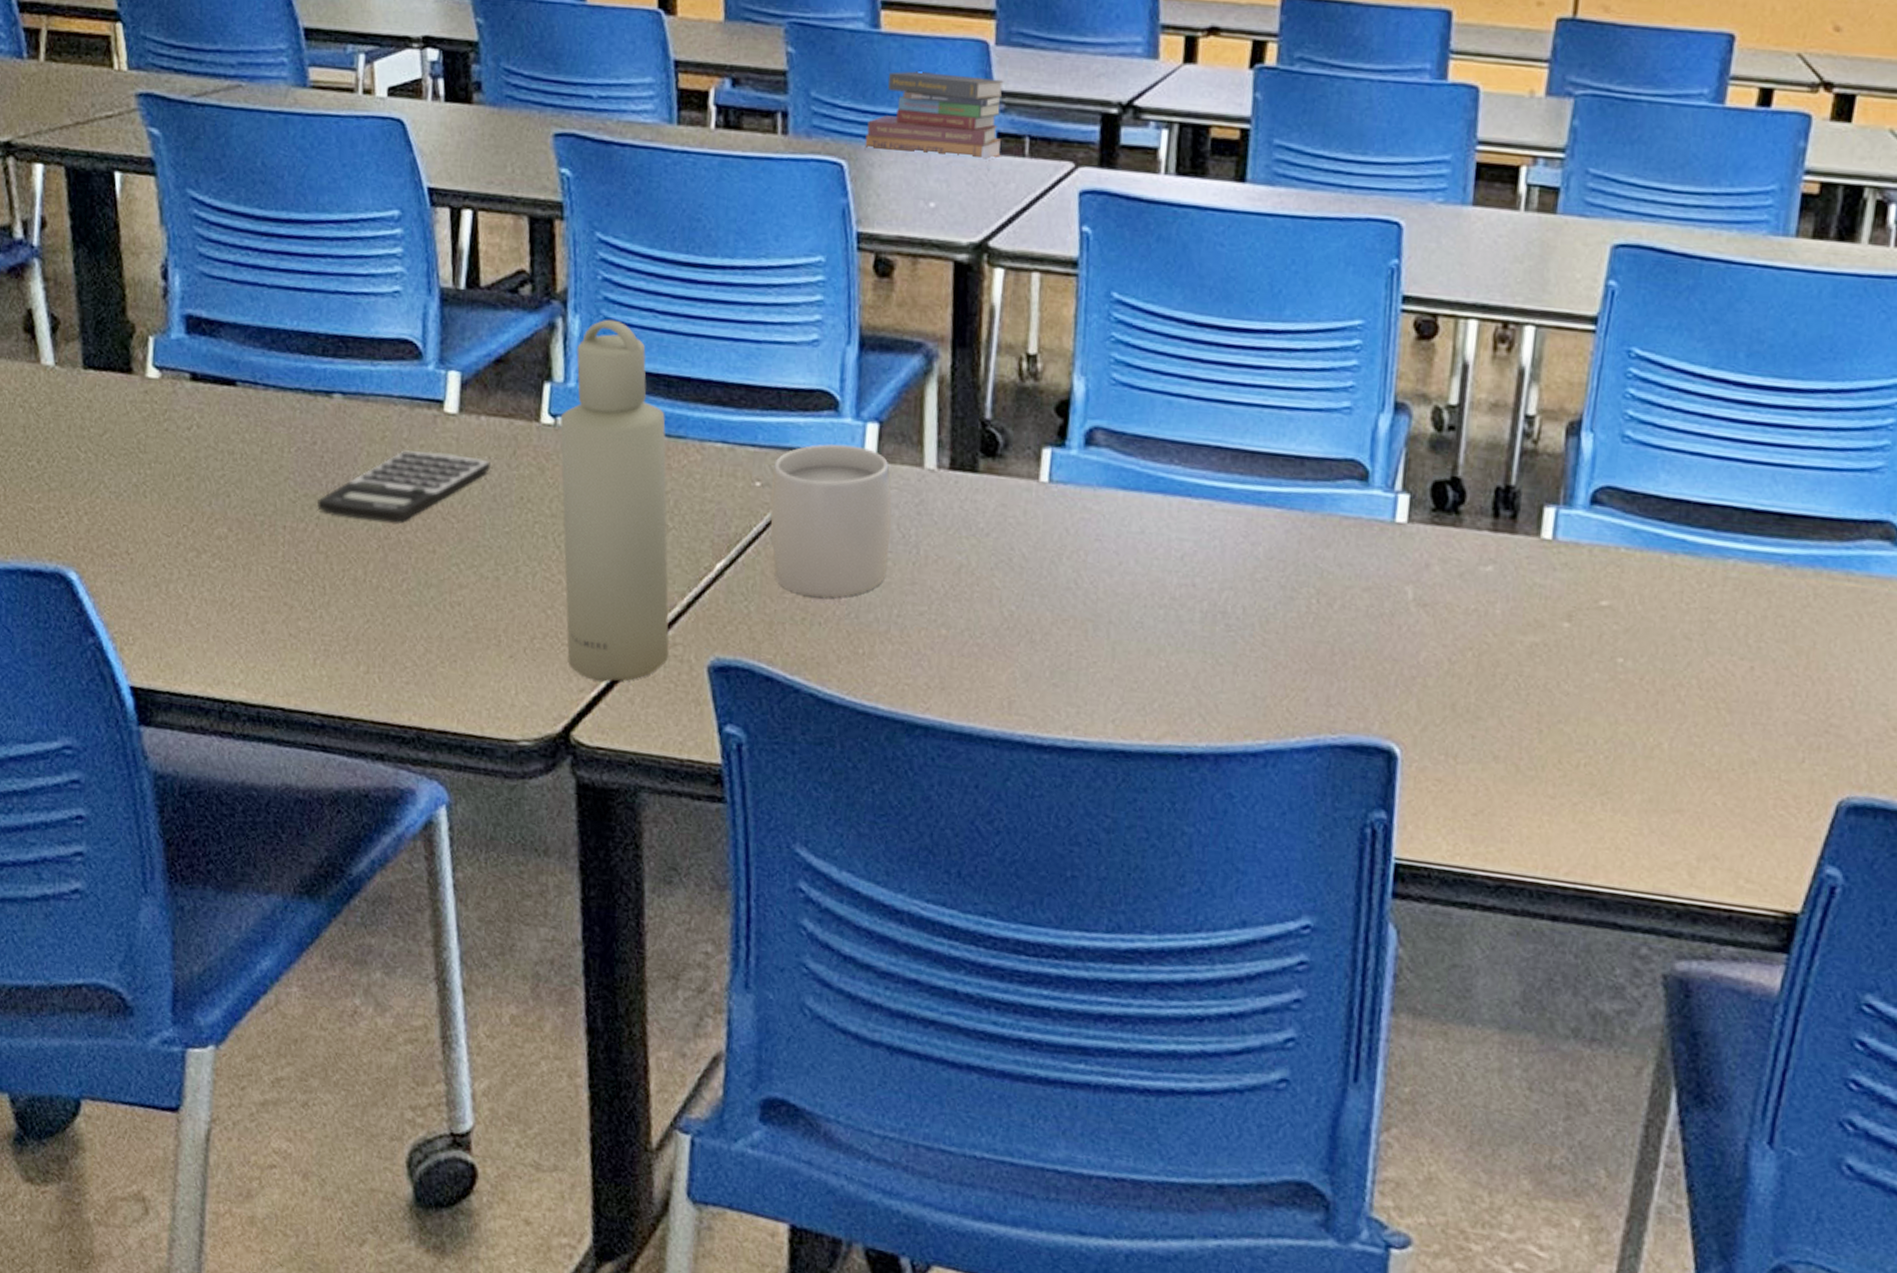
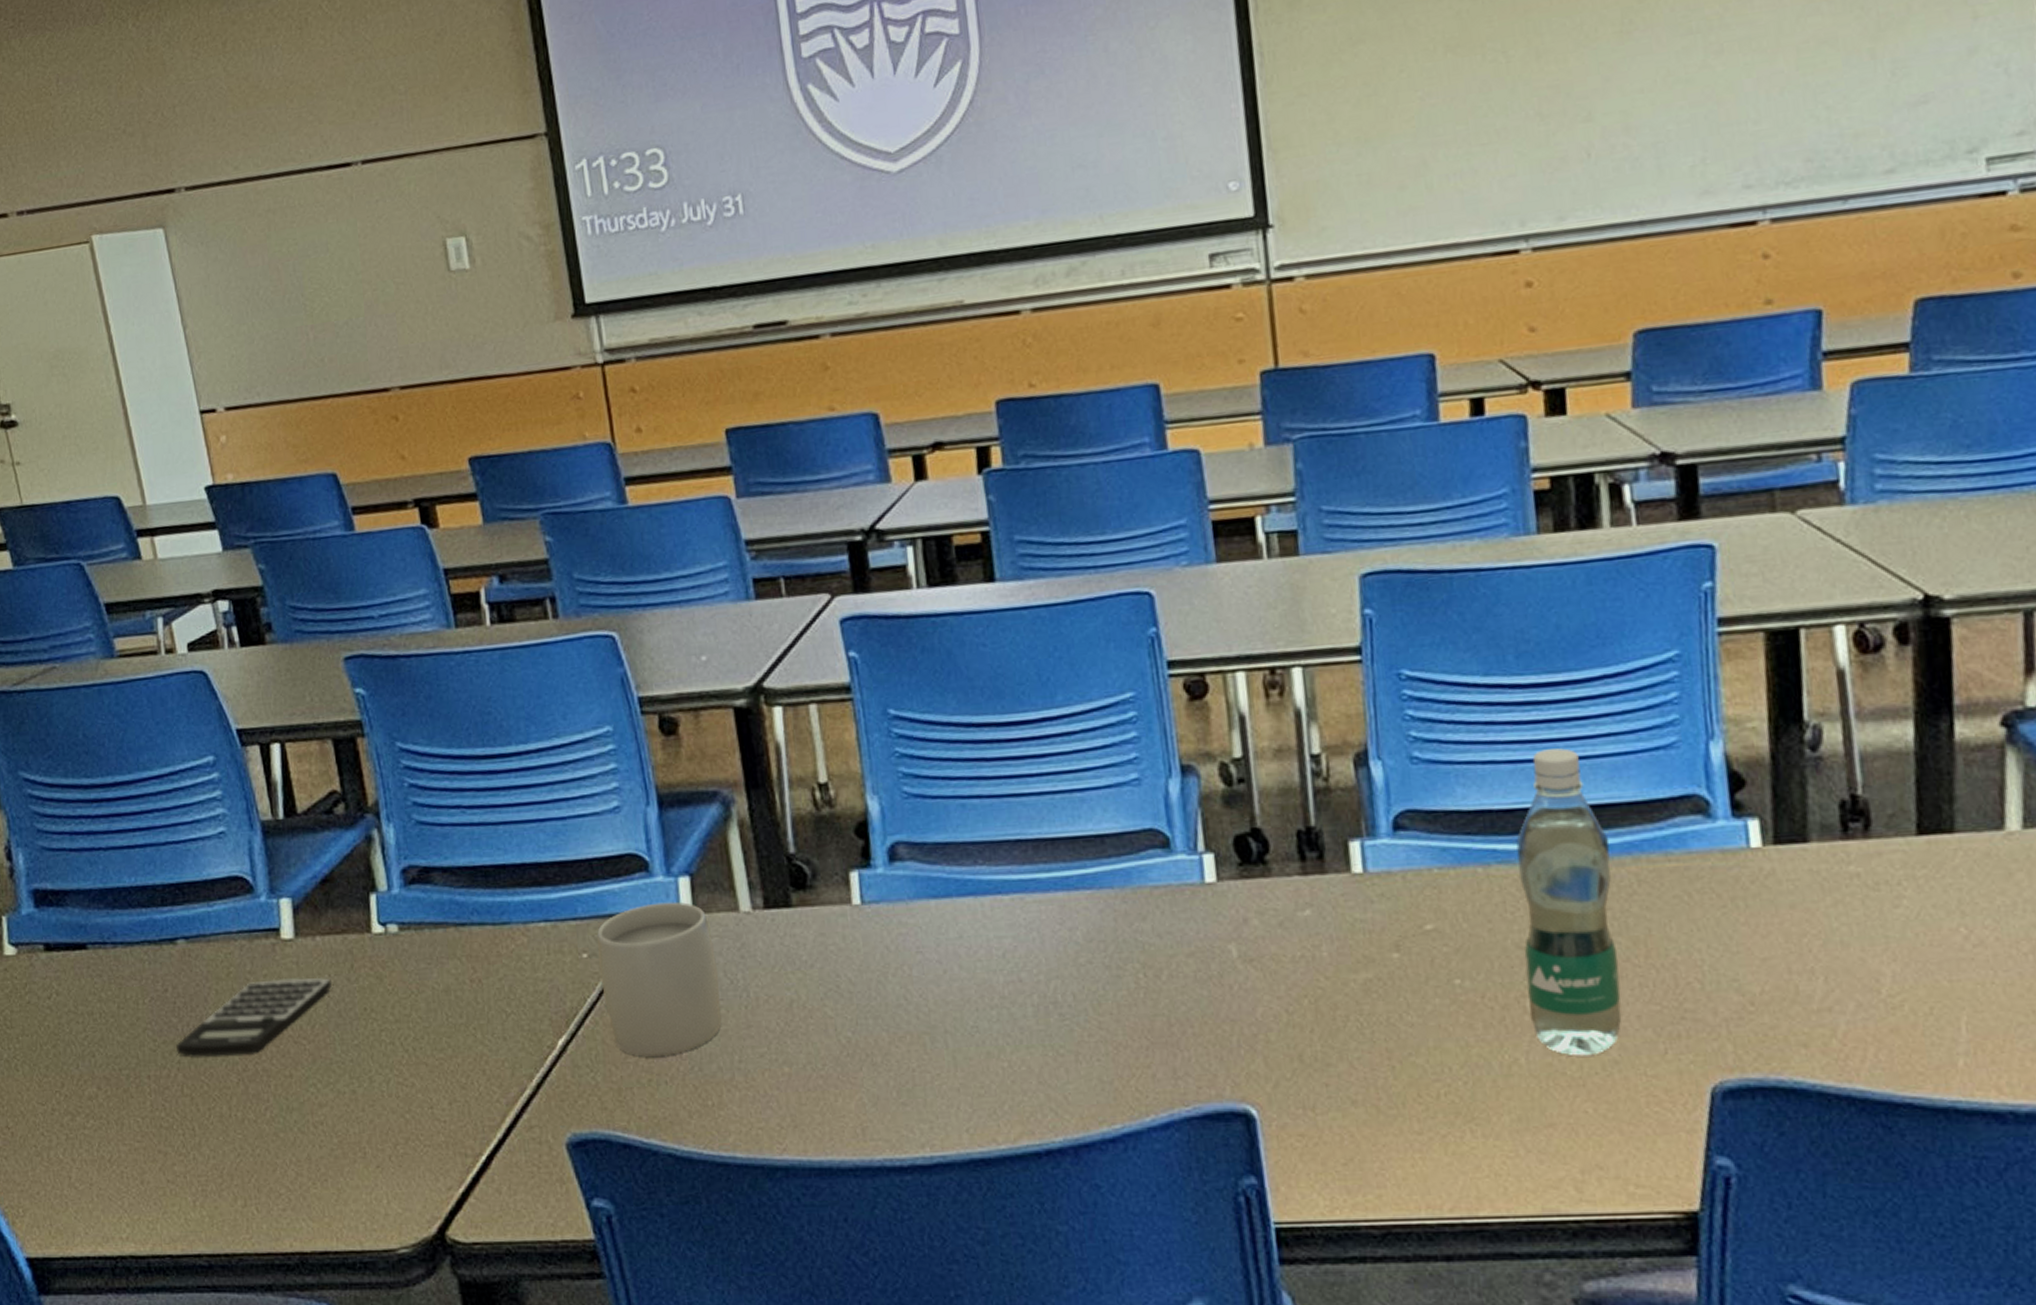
bottle: present [560,319,669,682] -> none [389,822,527,1176]
books: present [864,71,1004,162] -> none [631,529,760,619]
bottle: none [1681,451,1795,752] -> present [1516,748,1622,1056]

